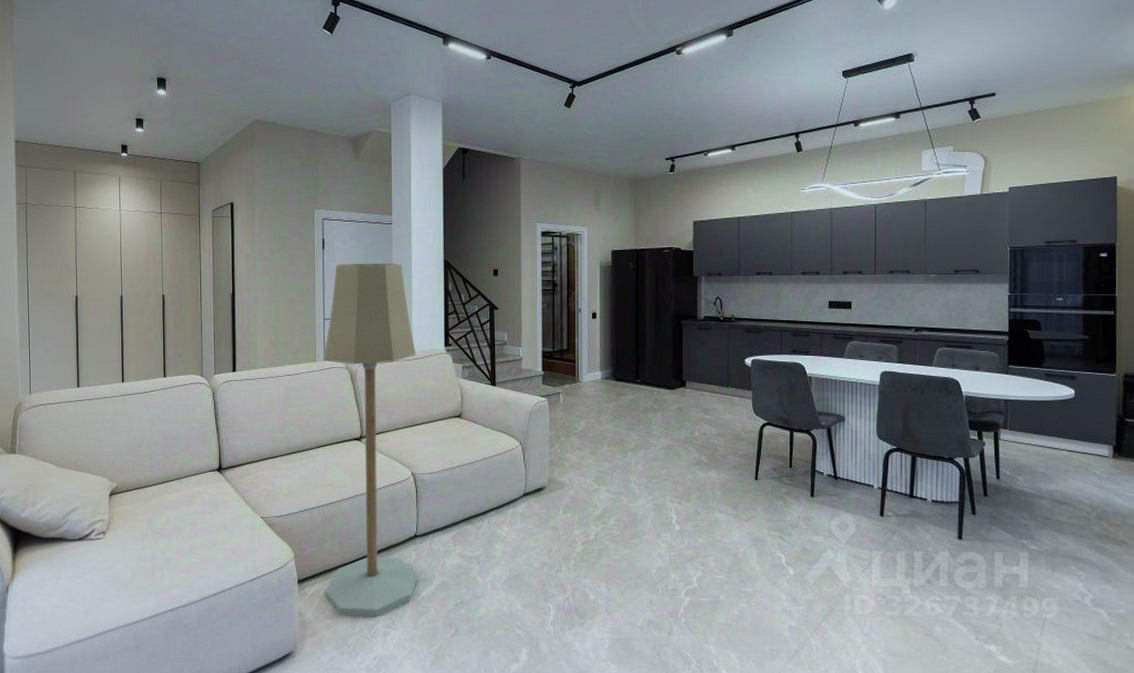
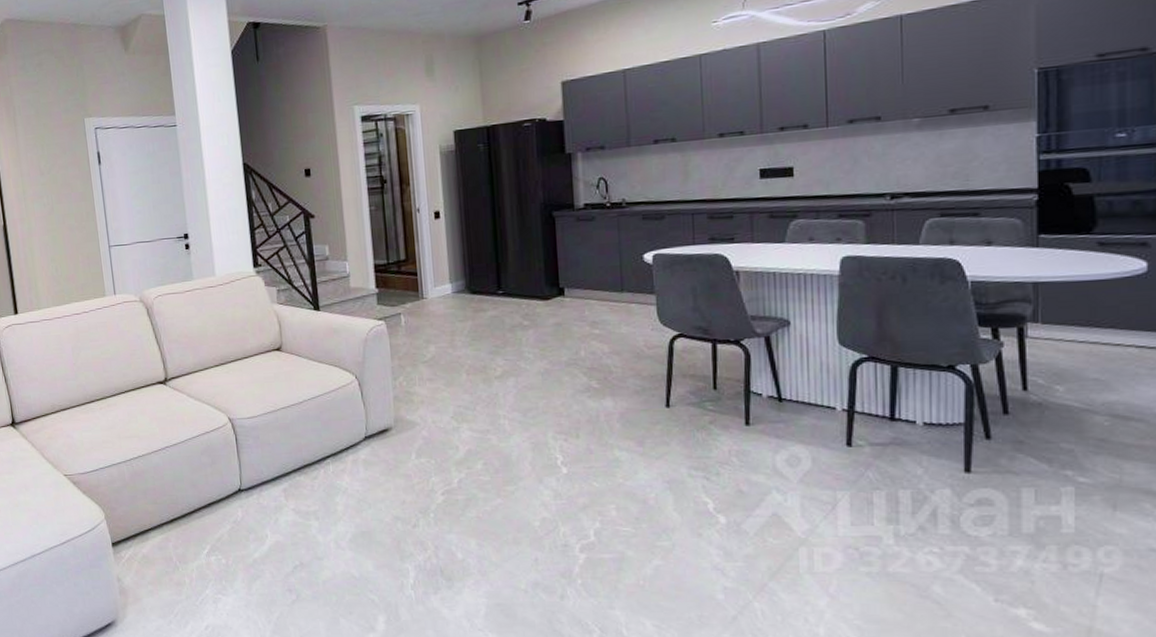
floor lamp: present [324,263,418,617] -> none [113,173,248,582]

